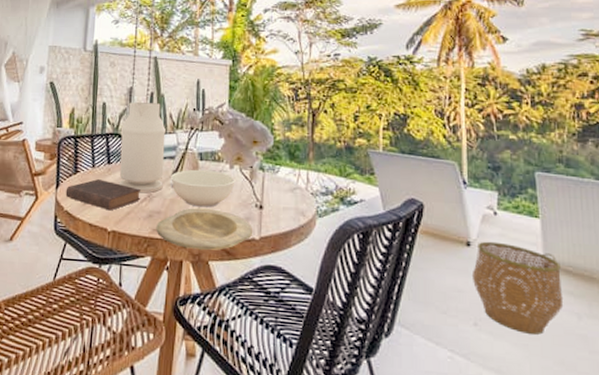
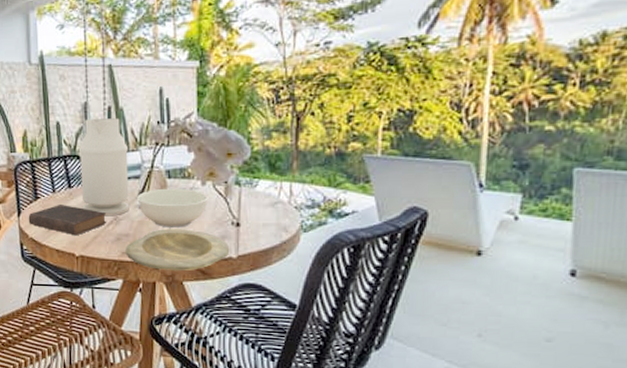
basket: present [471,241,564,335] -> none [480,249,592,344]

